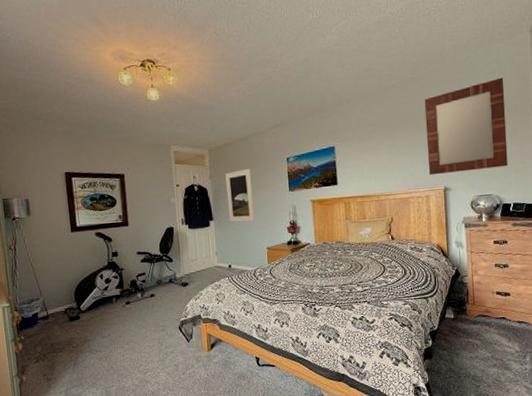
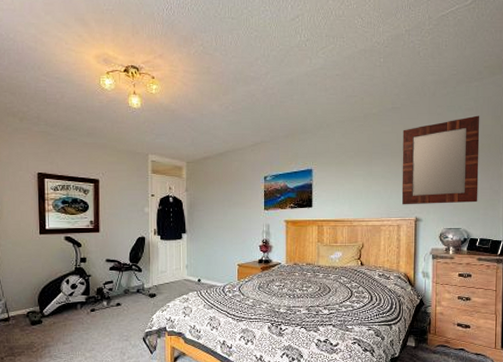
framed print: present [225,168,255,223] -> none [201,183,228,238]

